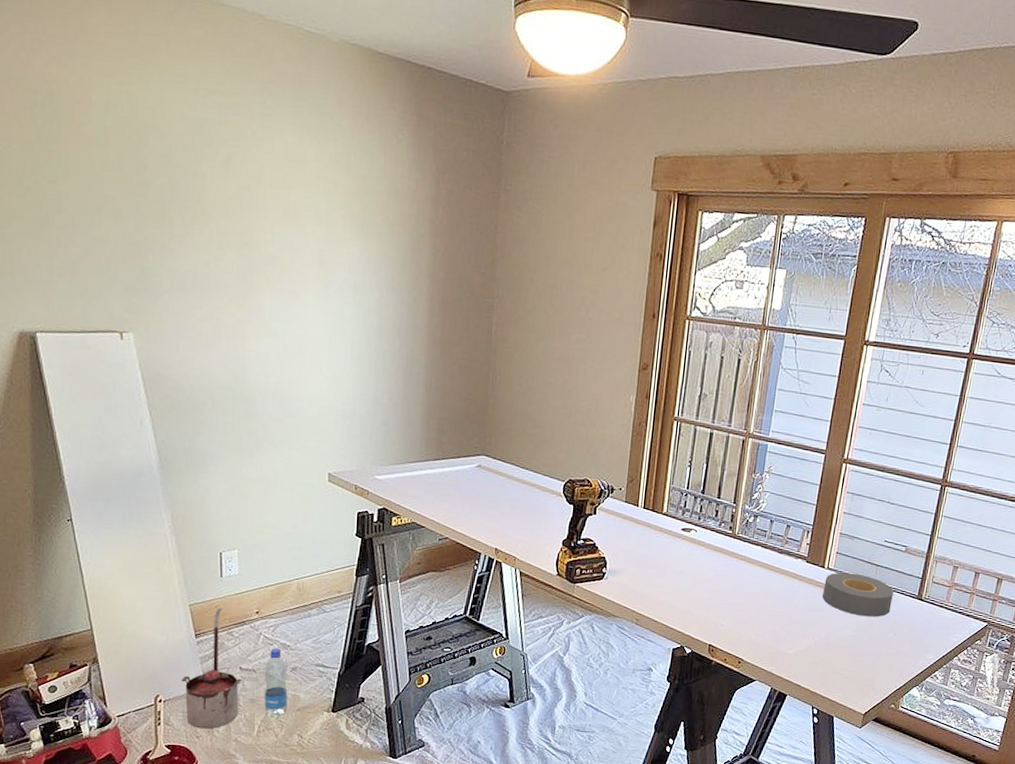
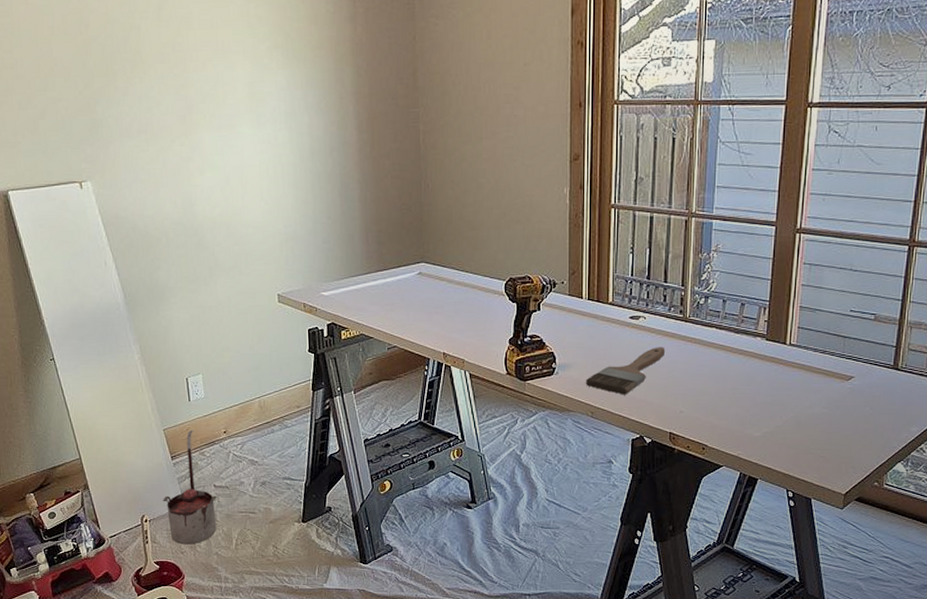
bottle: present [264,648,288,718] -> none [236,465,261,530]
paint brush: none [633,560,713,605] -> present [585,347,666,395]
adhesive tape: present [822,572,894,617] -> none [787,347,866,392]

